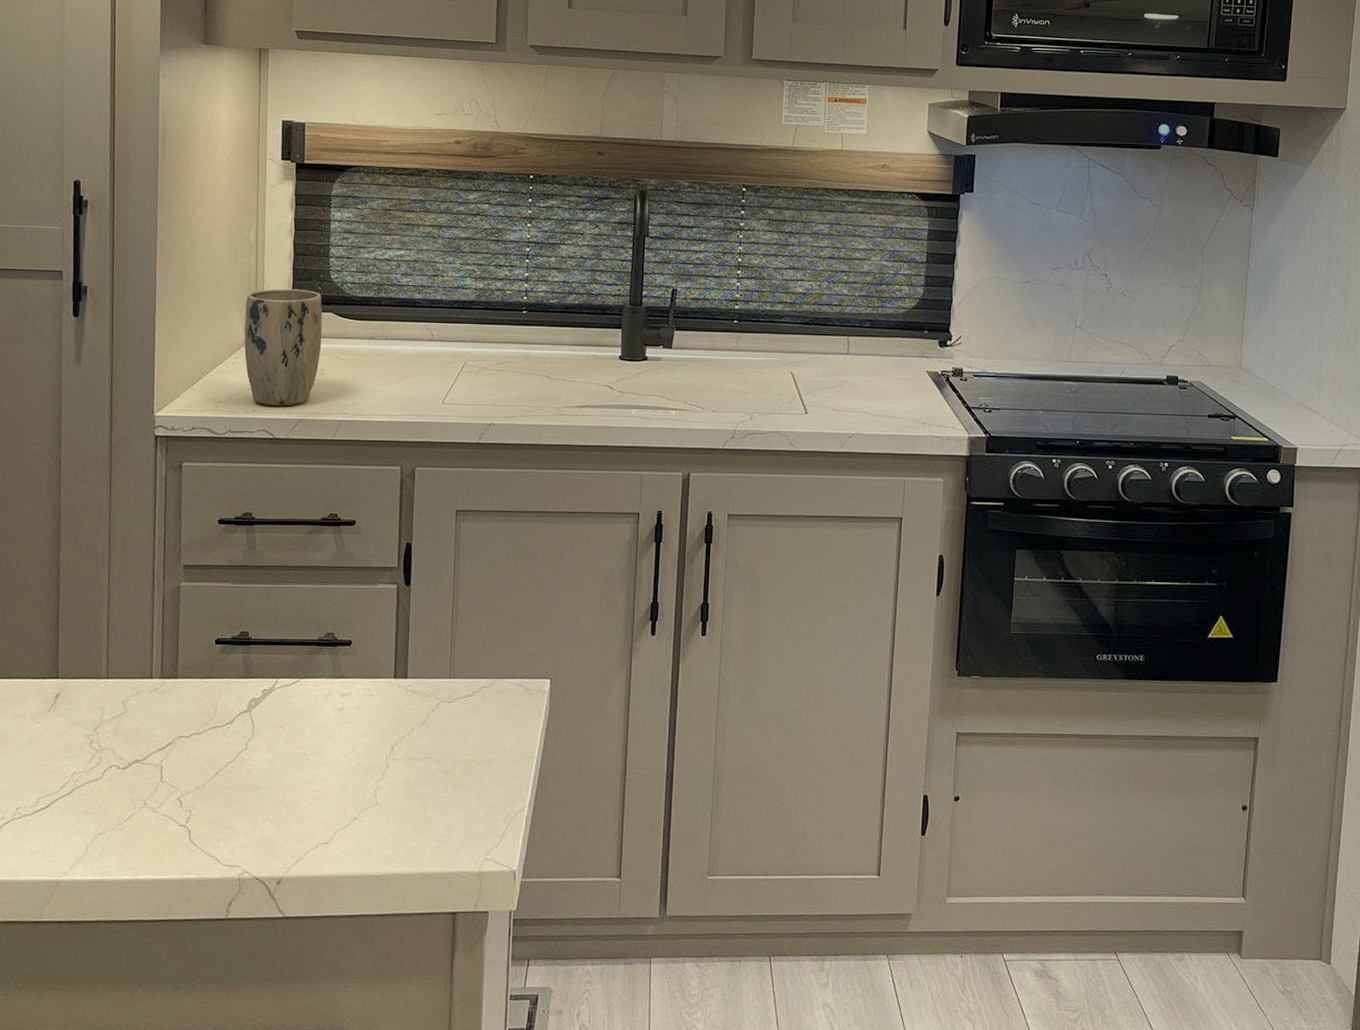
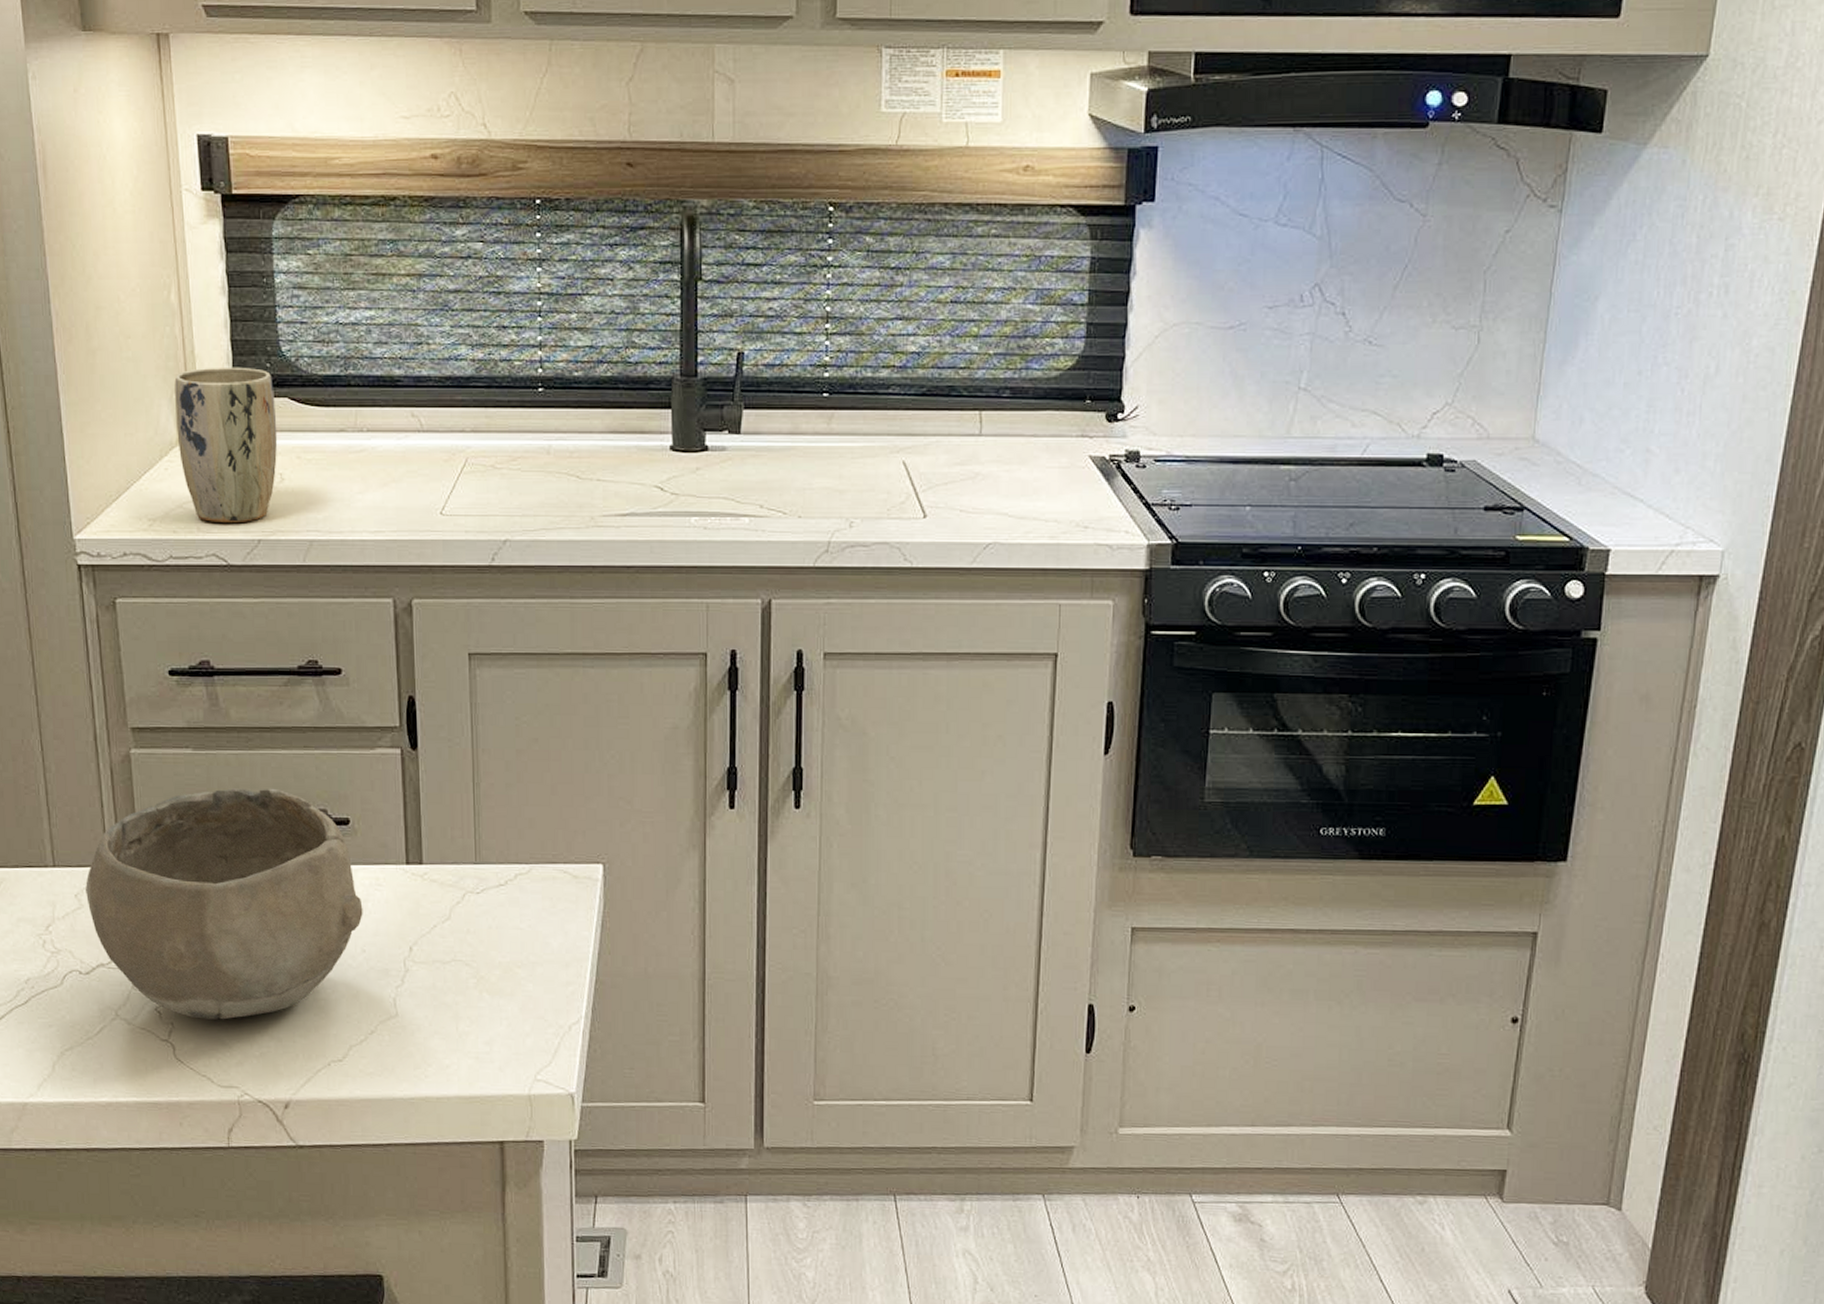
bowl: none [131,615,357,808] -> present [85,788,363,1020]

